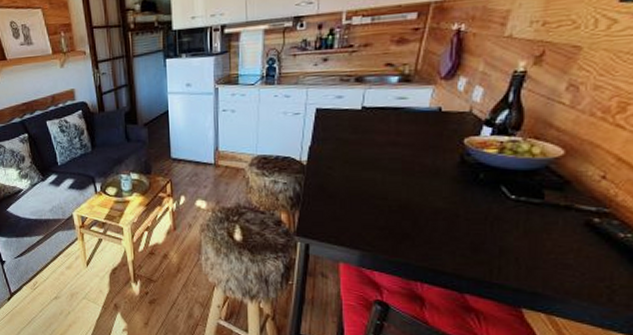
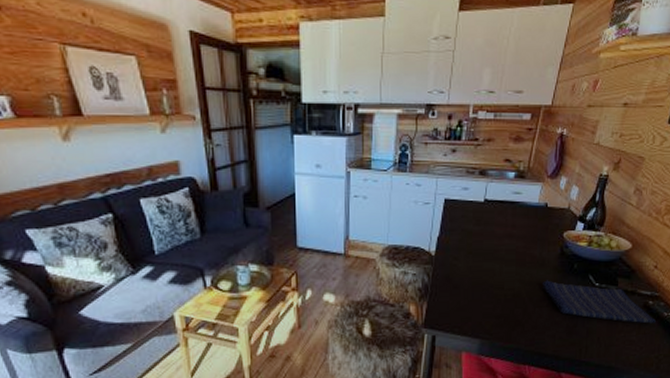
dish towel: none [437,191,605,246] -> present [543,280,656,324]

